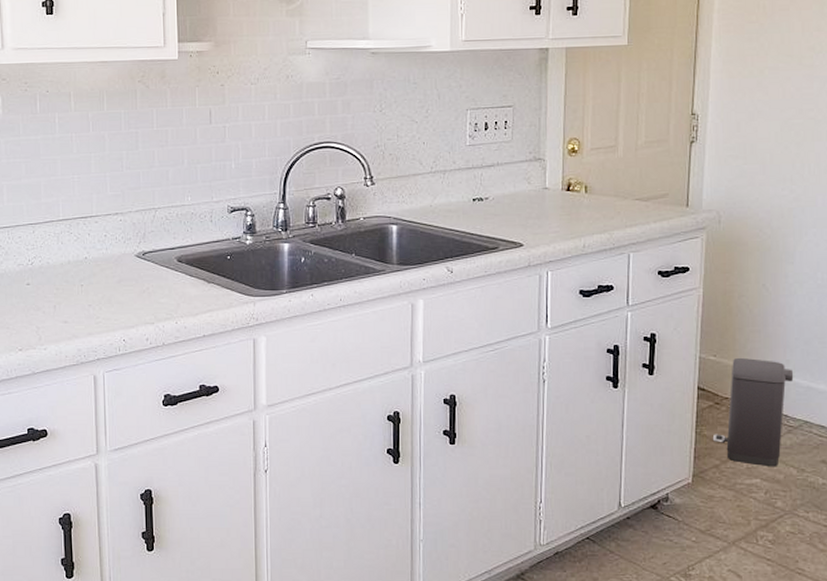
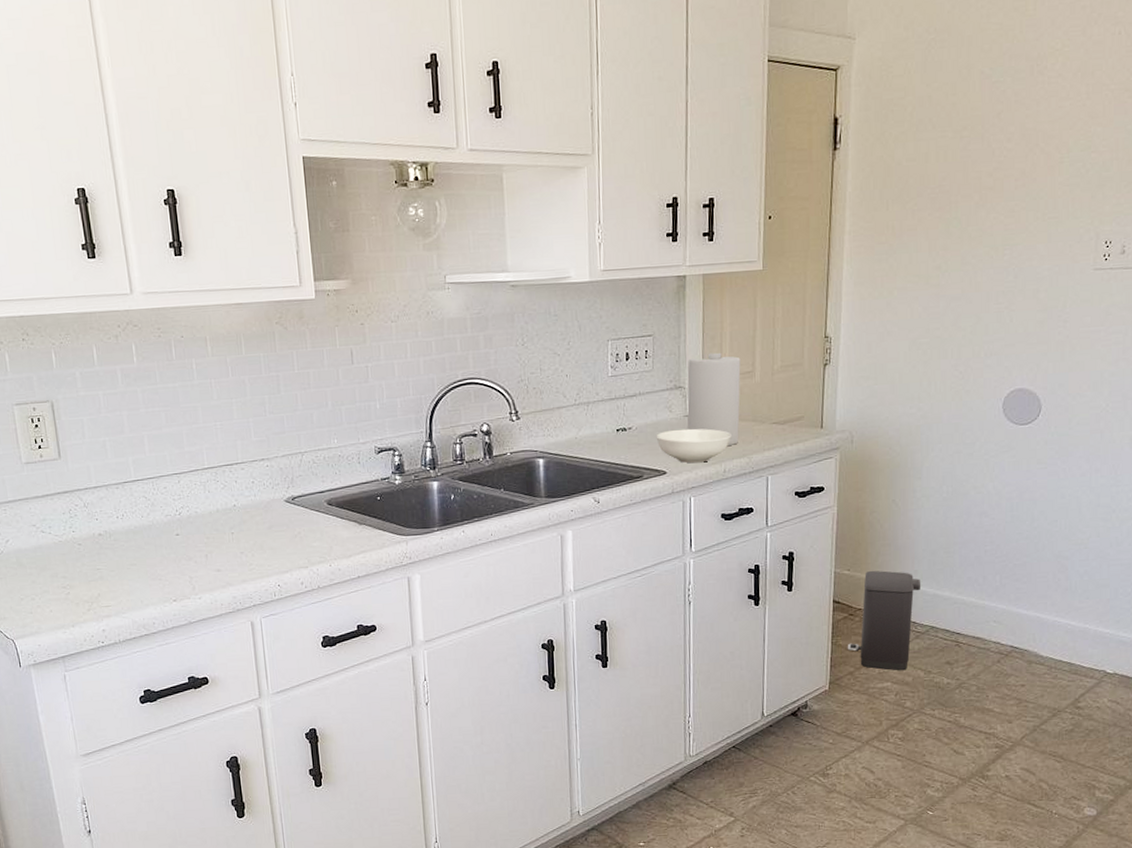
bowl: none [513,201,592,237] -> present [656,428,732,464]
paper towel holder: none [545,125,603,220] -> present [686,352,741,445]

